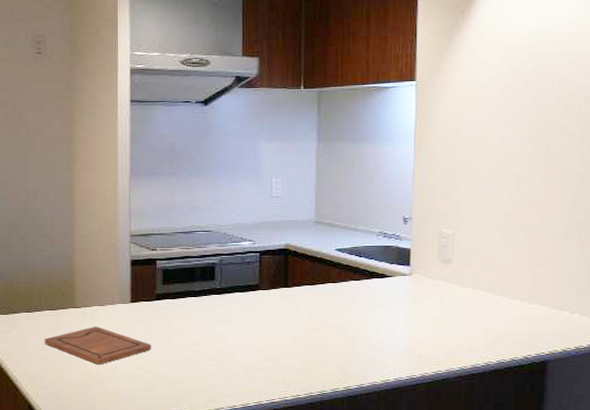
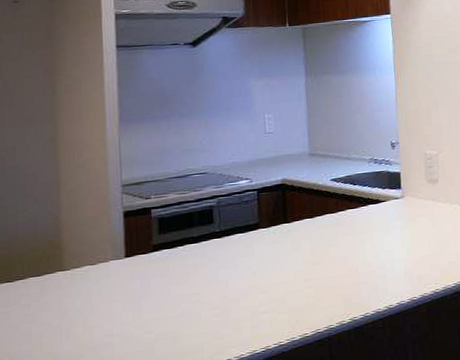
cutting board: present [44,326,152,365] -> none [28,288,150,332]

